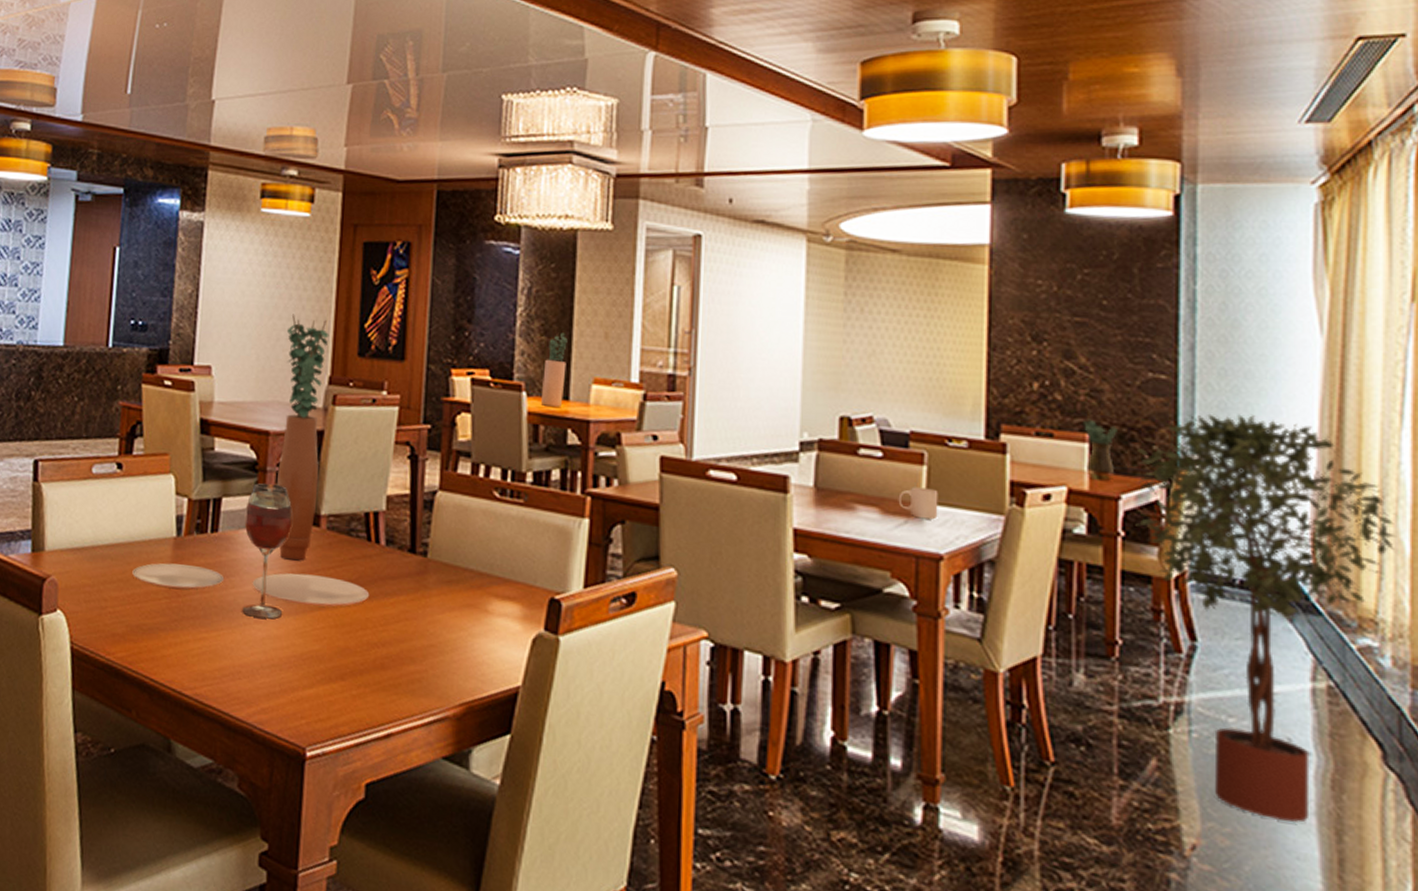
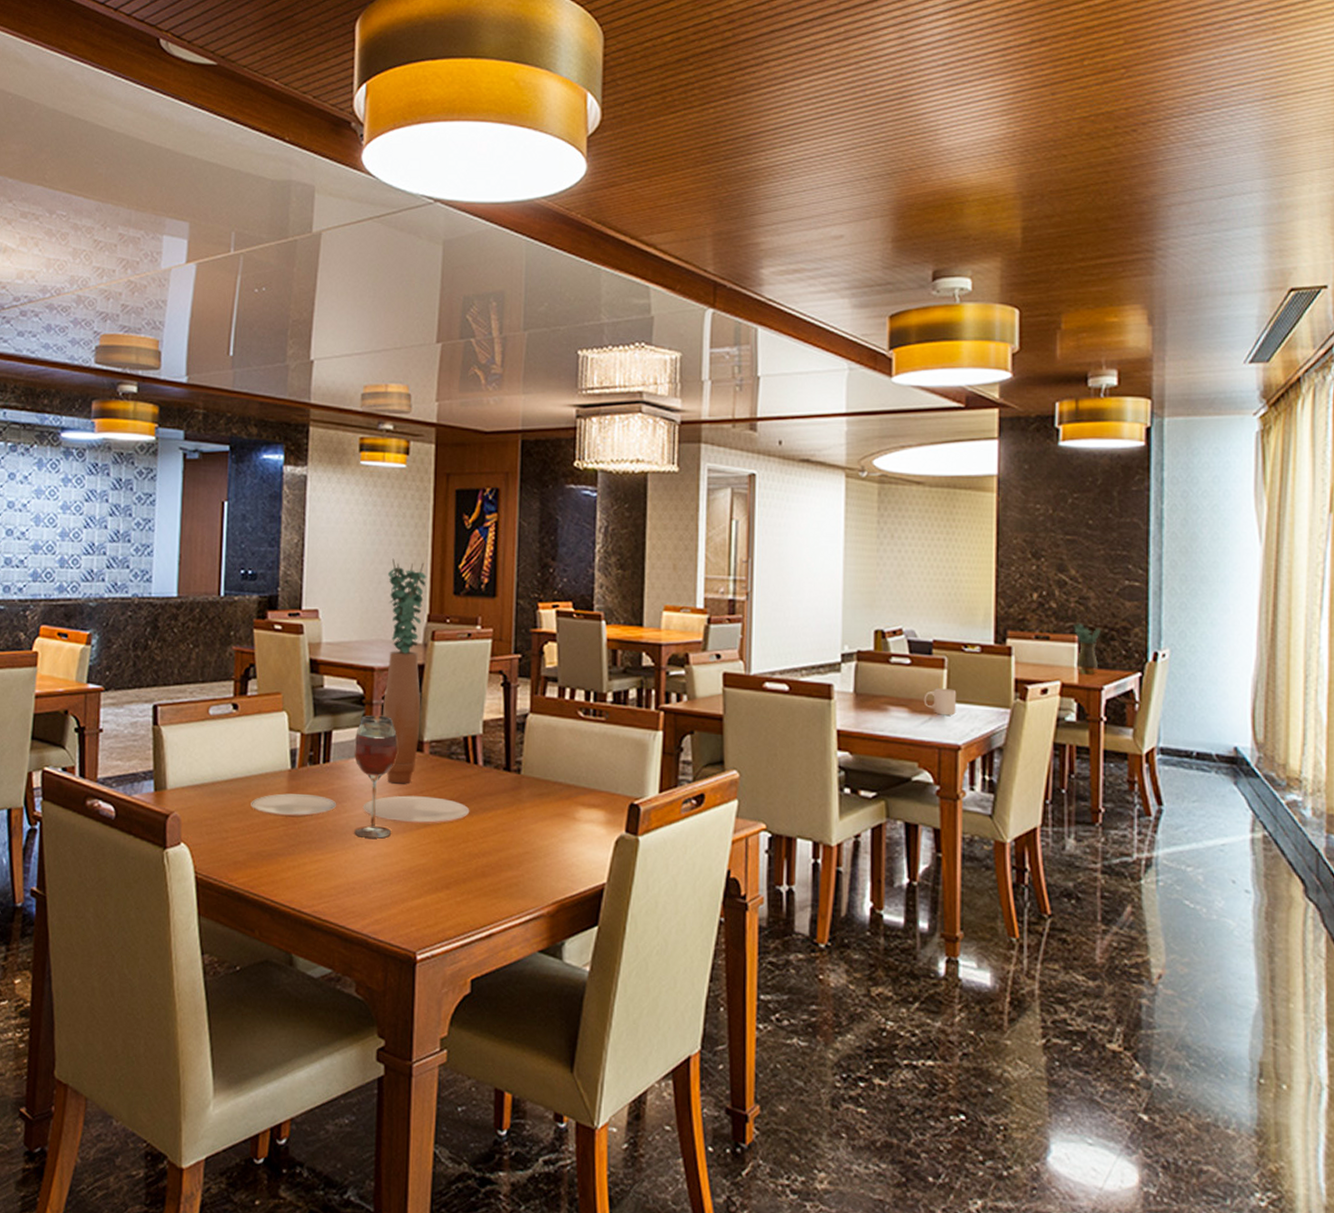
vase: present [540,330,568,408] -> none [618,564,641,634]
potted tree: present [1135,413,1394,823] -> none [1115,613,1315,949]

